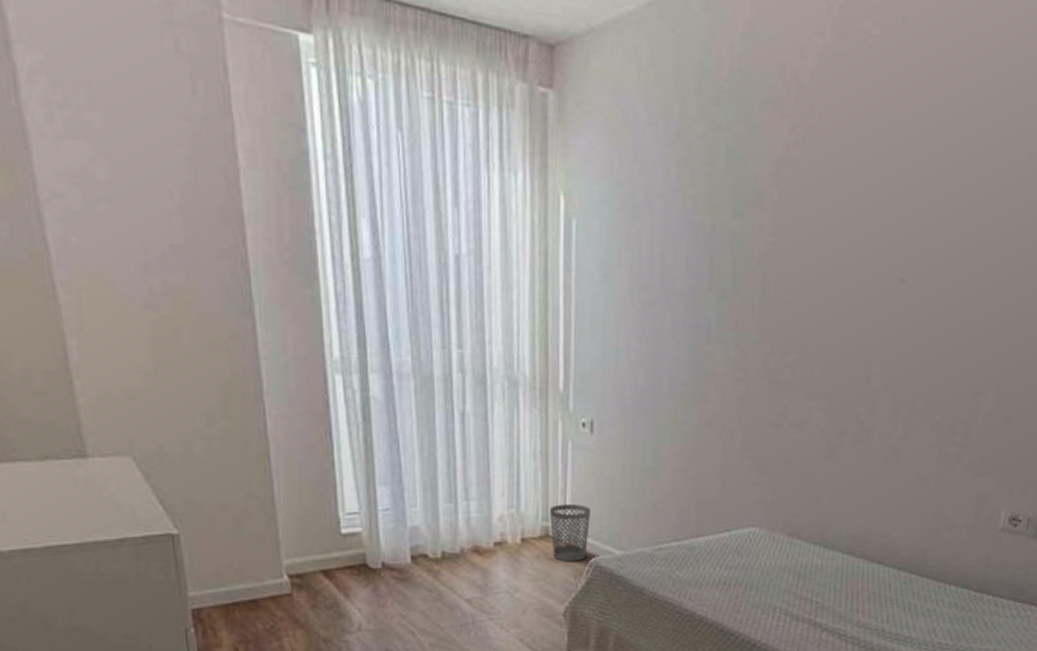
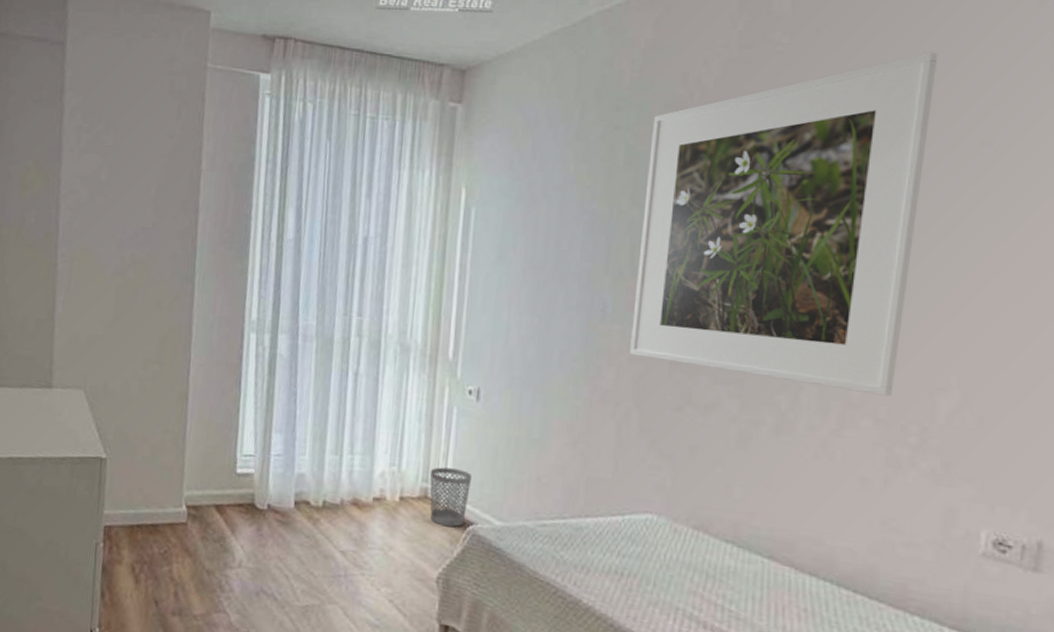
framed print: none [733,54,1003,401] -> present [630,52,938,396]

